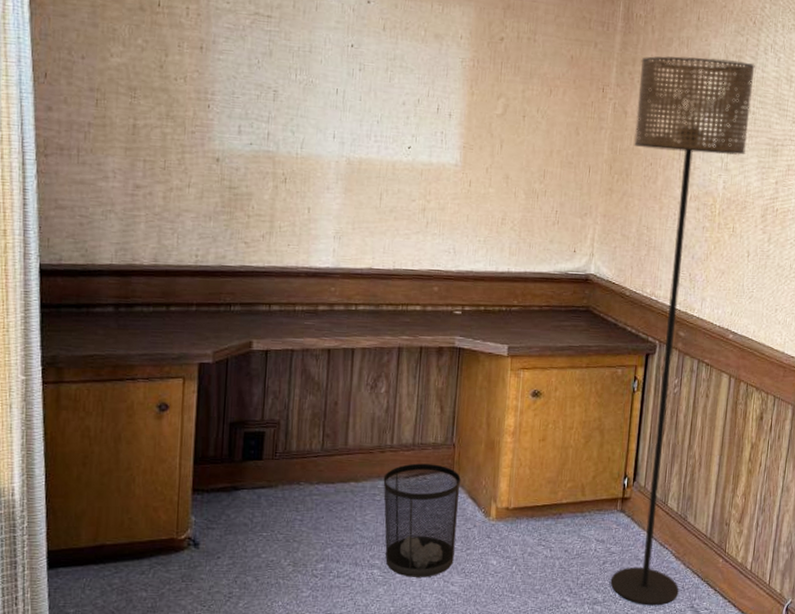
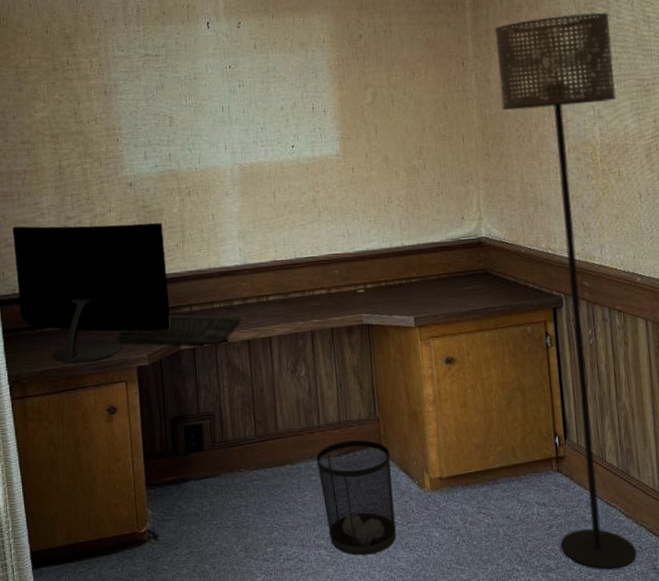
monitor: none [64,186,249,352] -> present [12,223,171,364]
computer keyboard: none [178,310,324,351] -> present [116,313,241,346]

